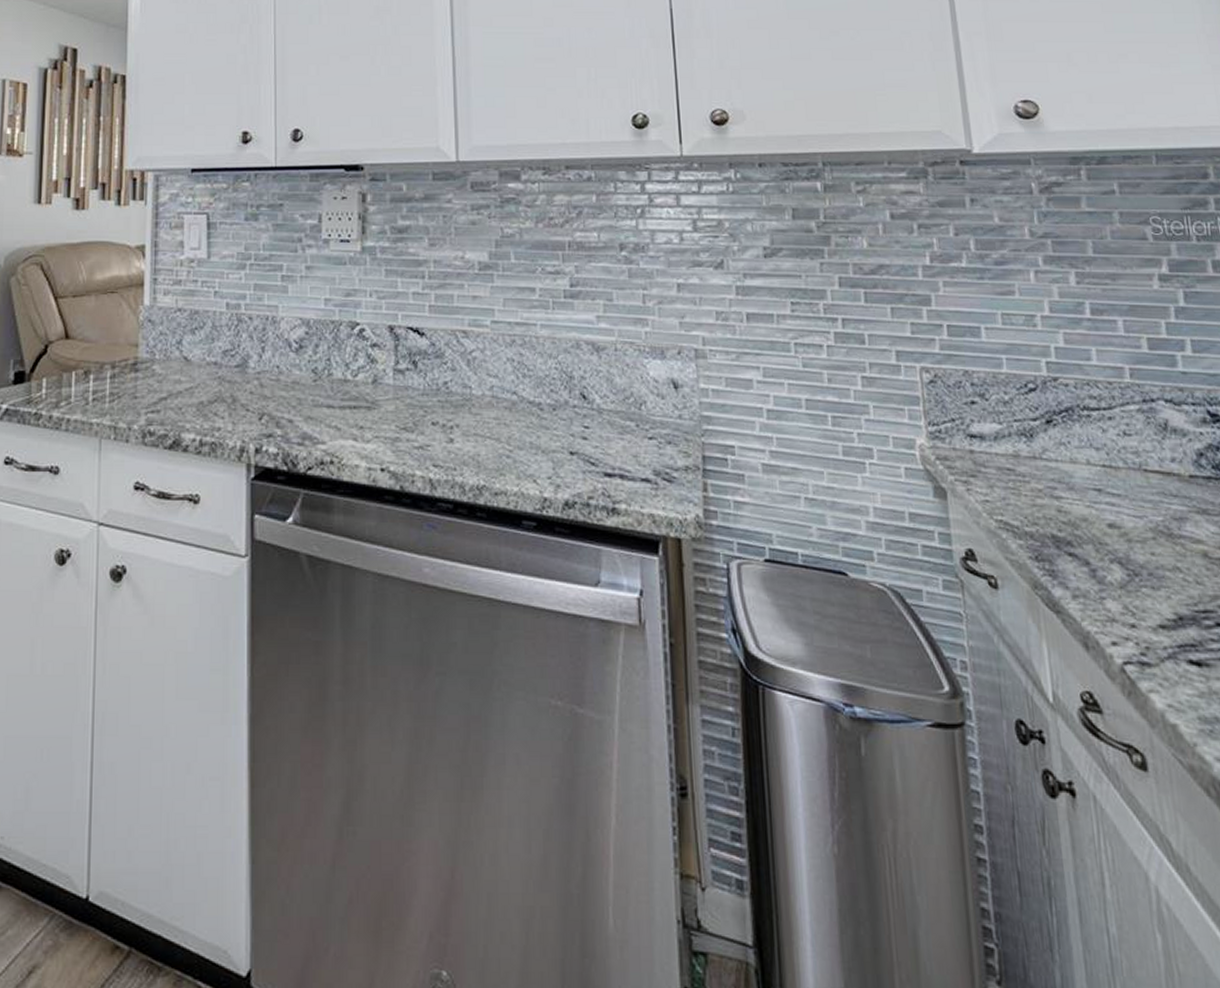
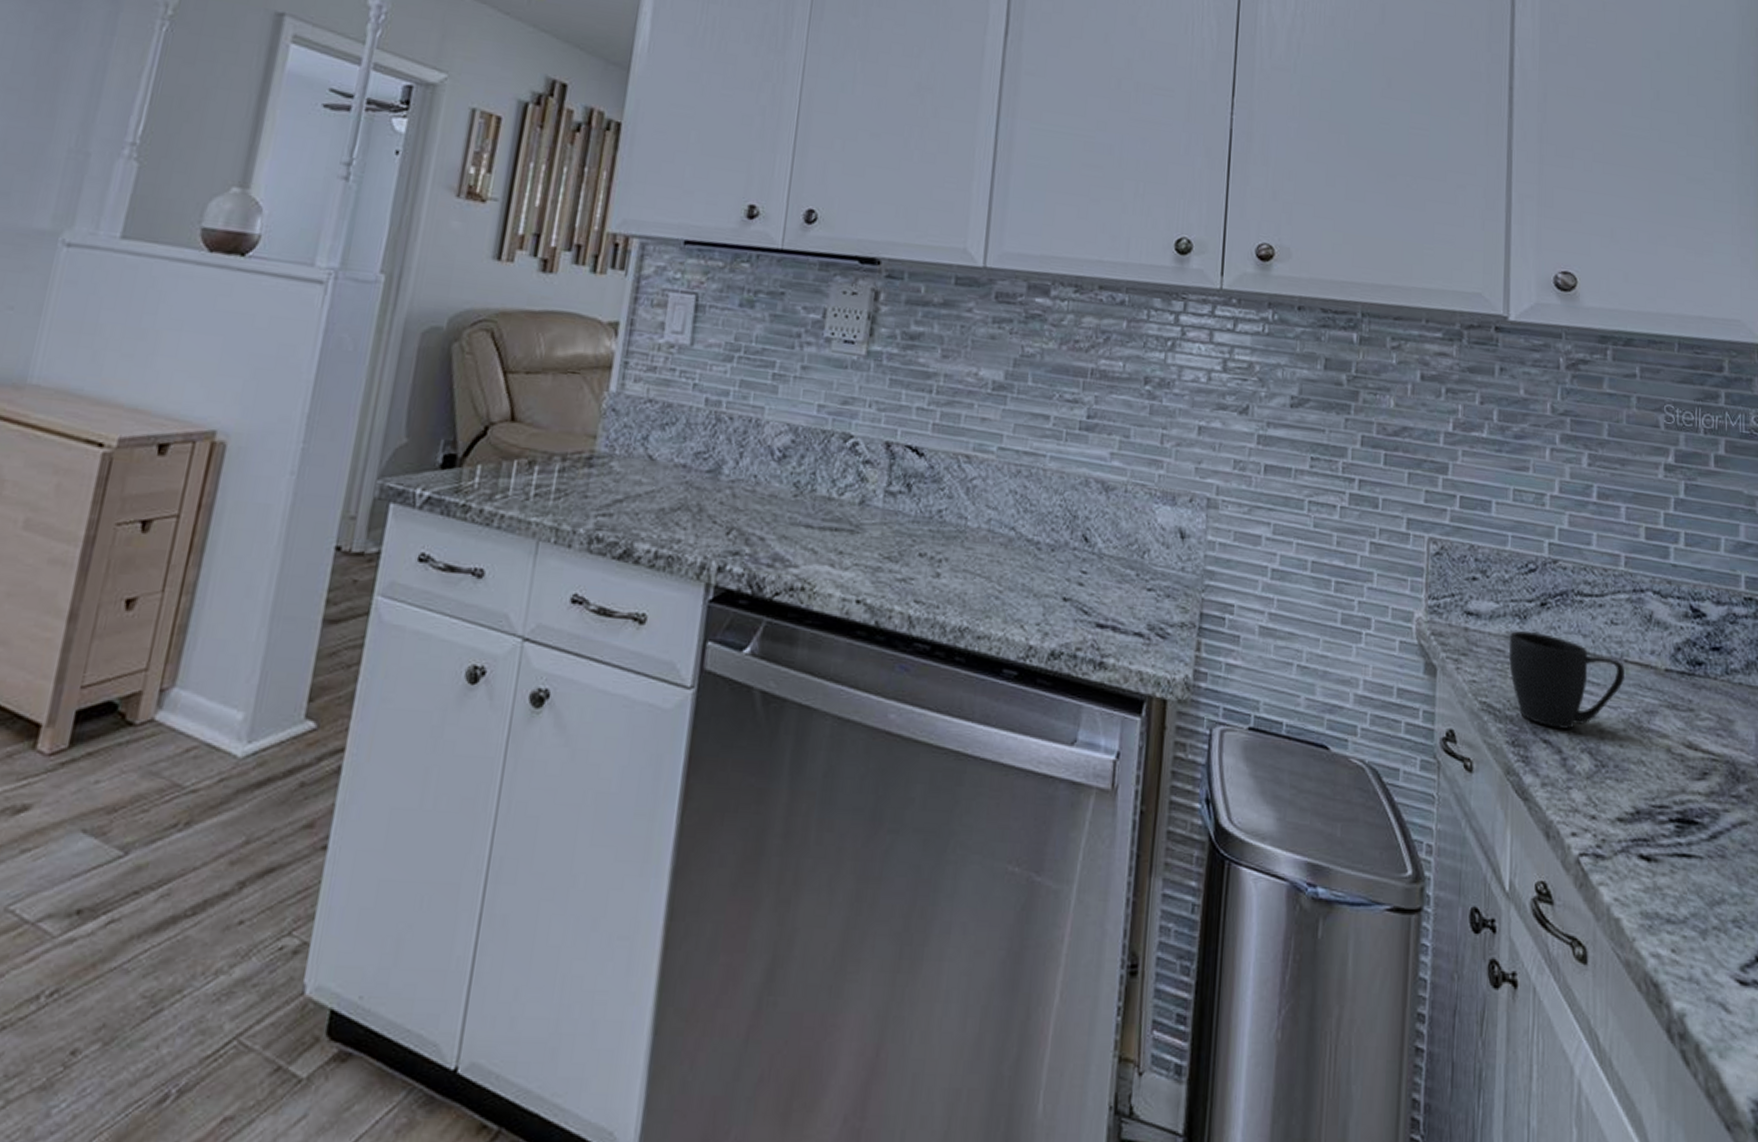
mug: none [1018,448,1146,541] -> present [1509,631,1624,729]

